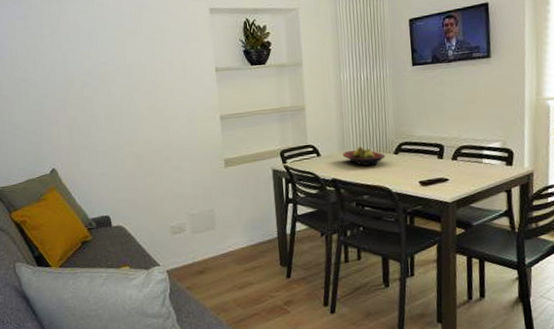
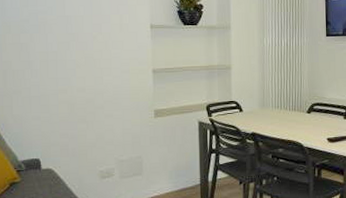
fruit bowl: present [342,147,386,167] -> none [262,105,300,123]

